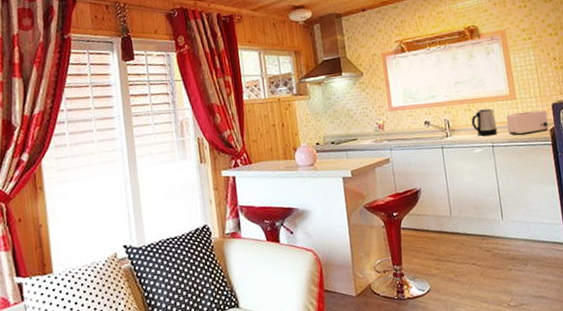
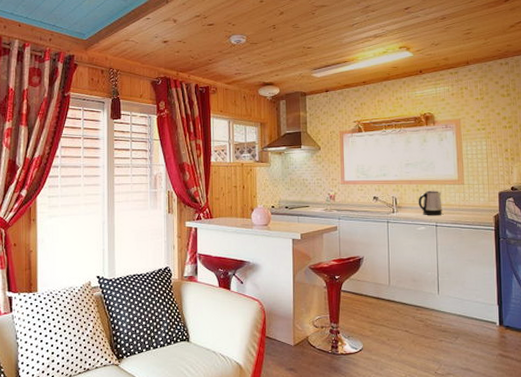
toaster: present [506,110,549,136] -> none [452,197,494,219]

